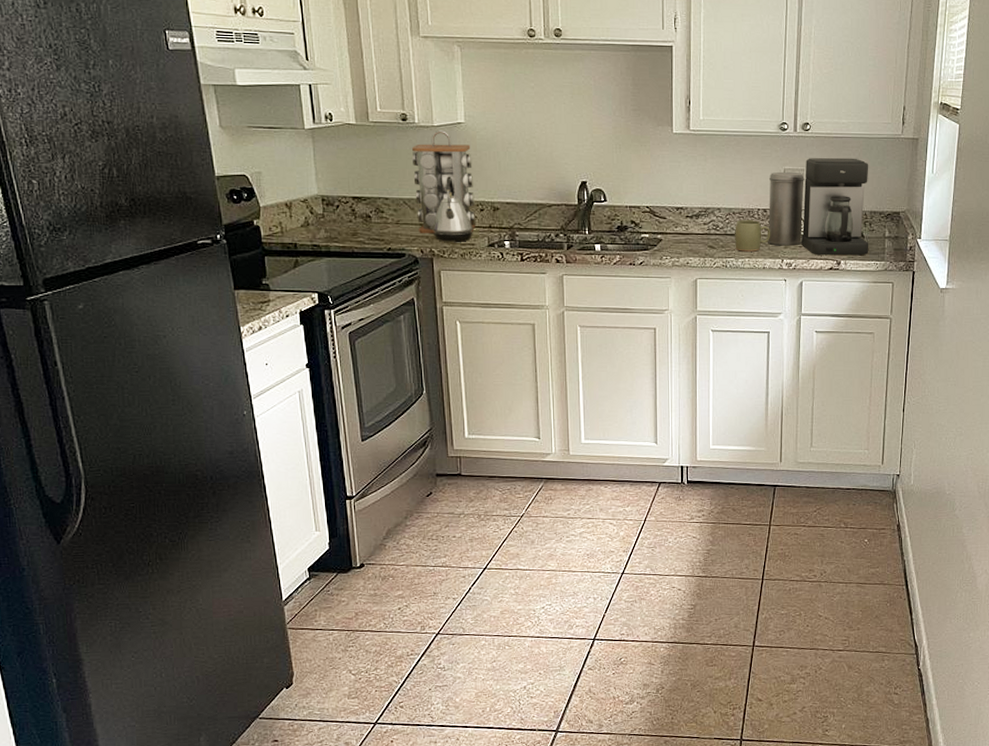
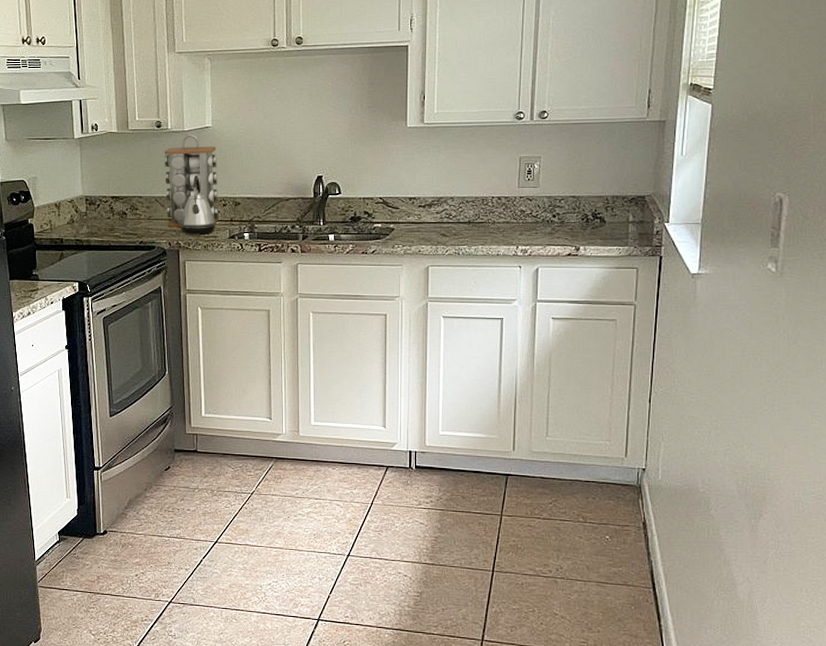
mug: present [735,220,771,252] -> none [468,208,506,239]
canister: present [767,171,805,246] -> none [501,159,541,233]
coffee maker: present [802,157,869,256] -> none [538,143,611,242]

